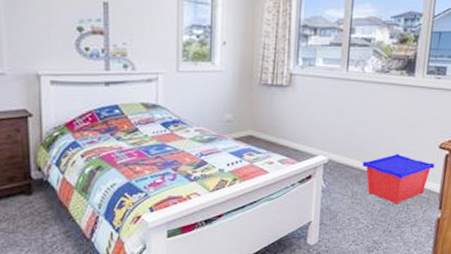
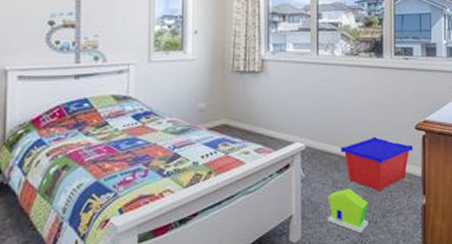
toy house: none [344,201,384,240] -> present [327,189,369,233]

